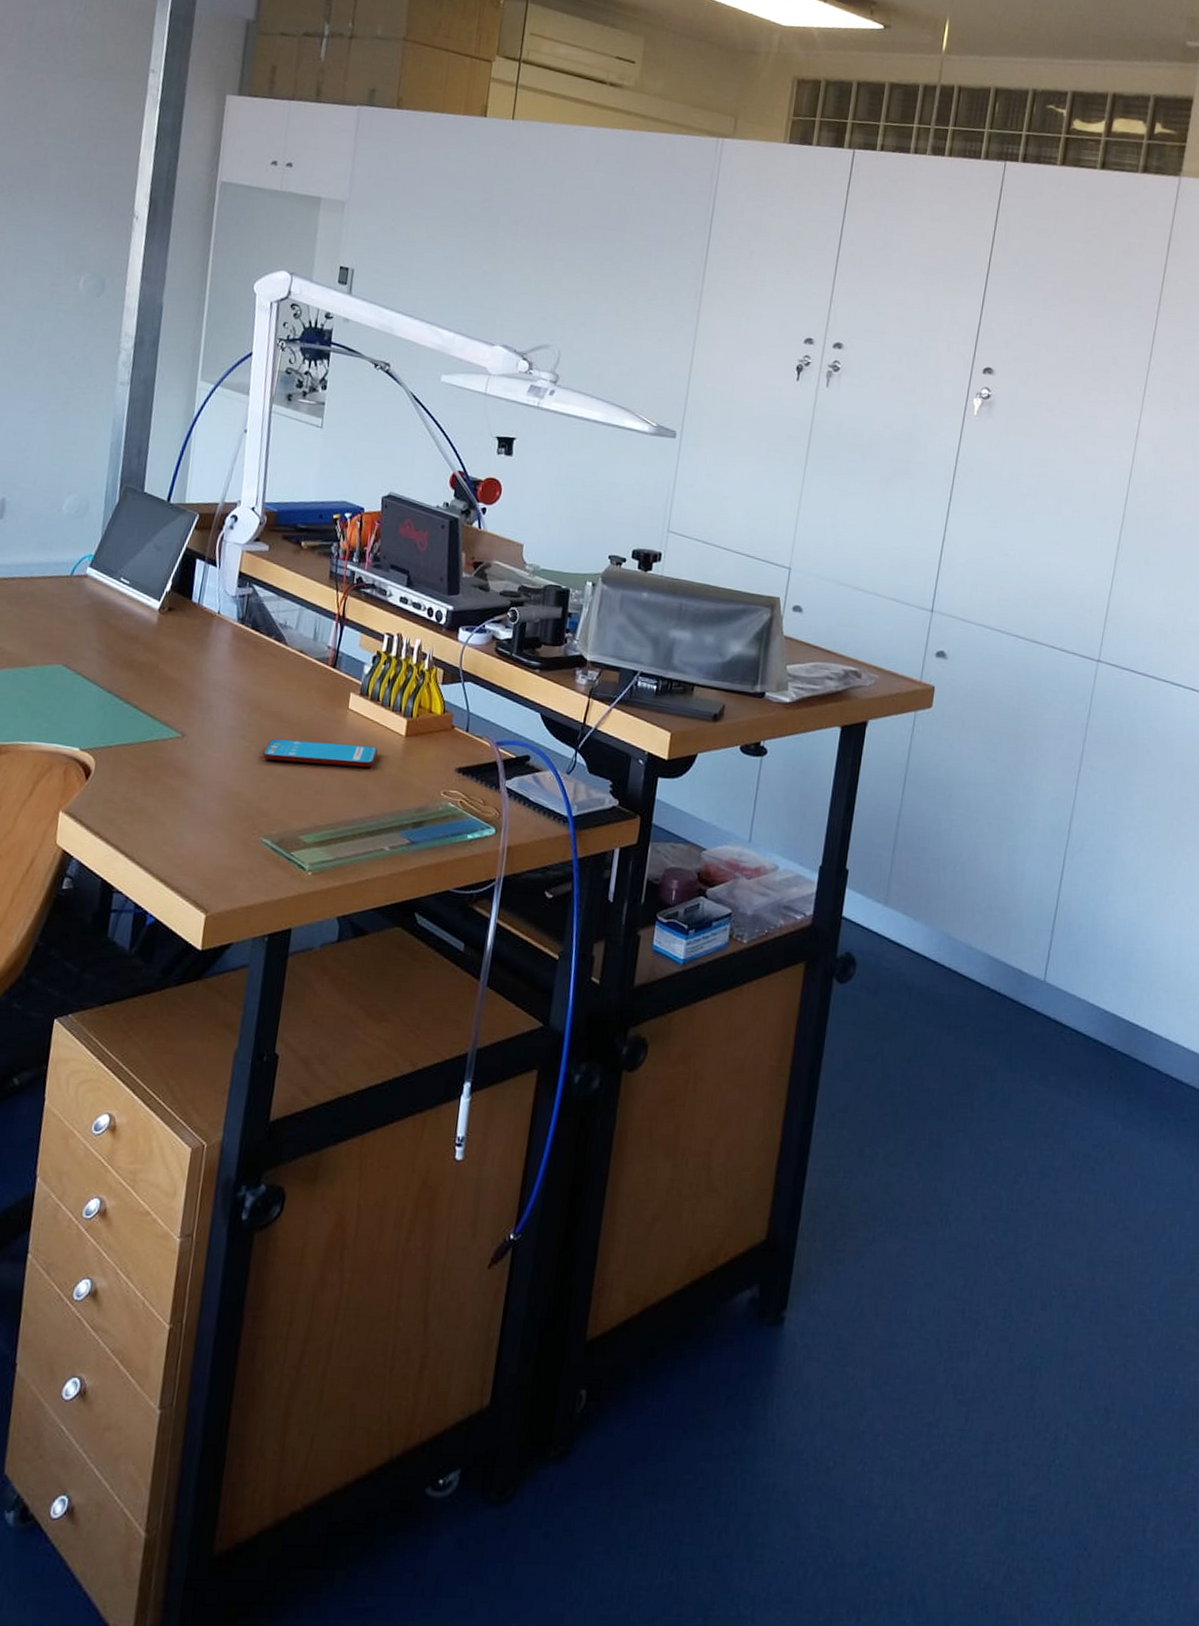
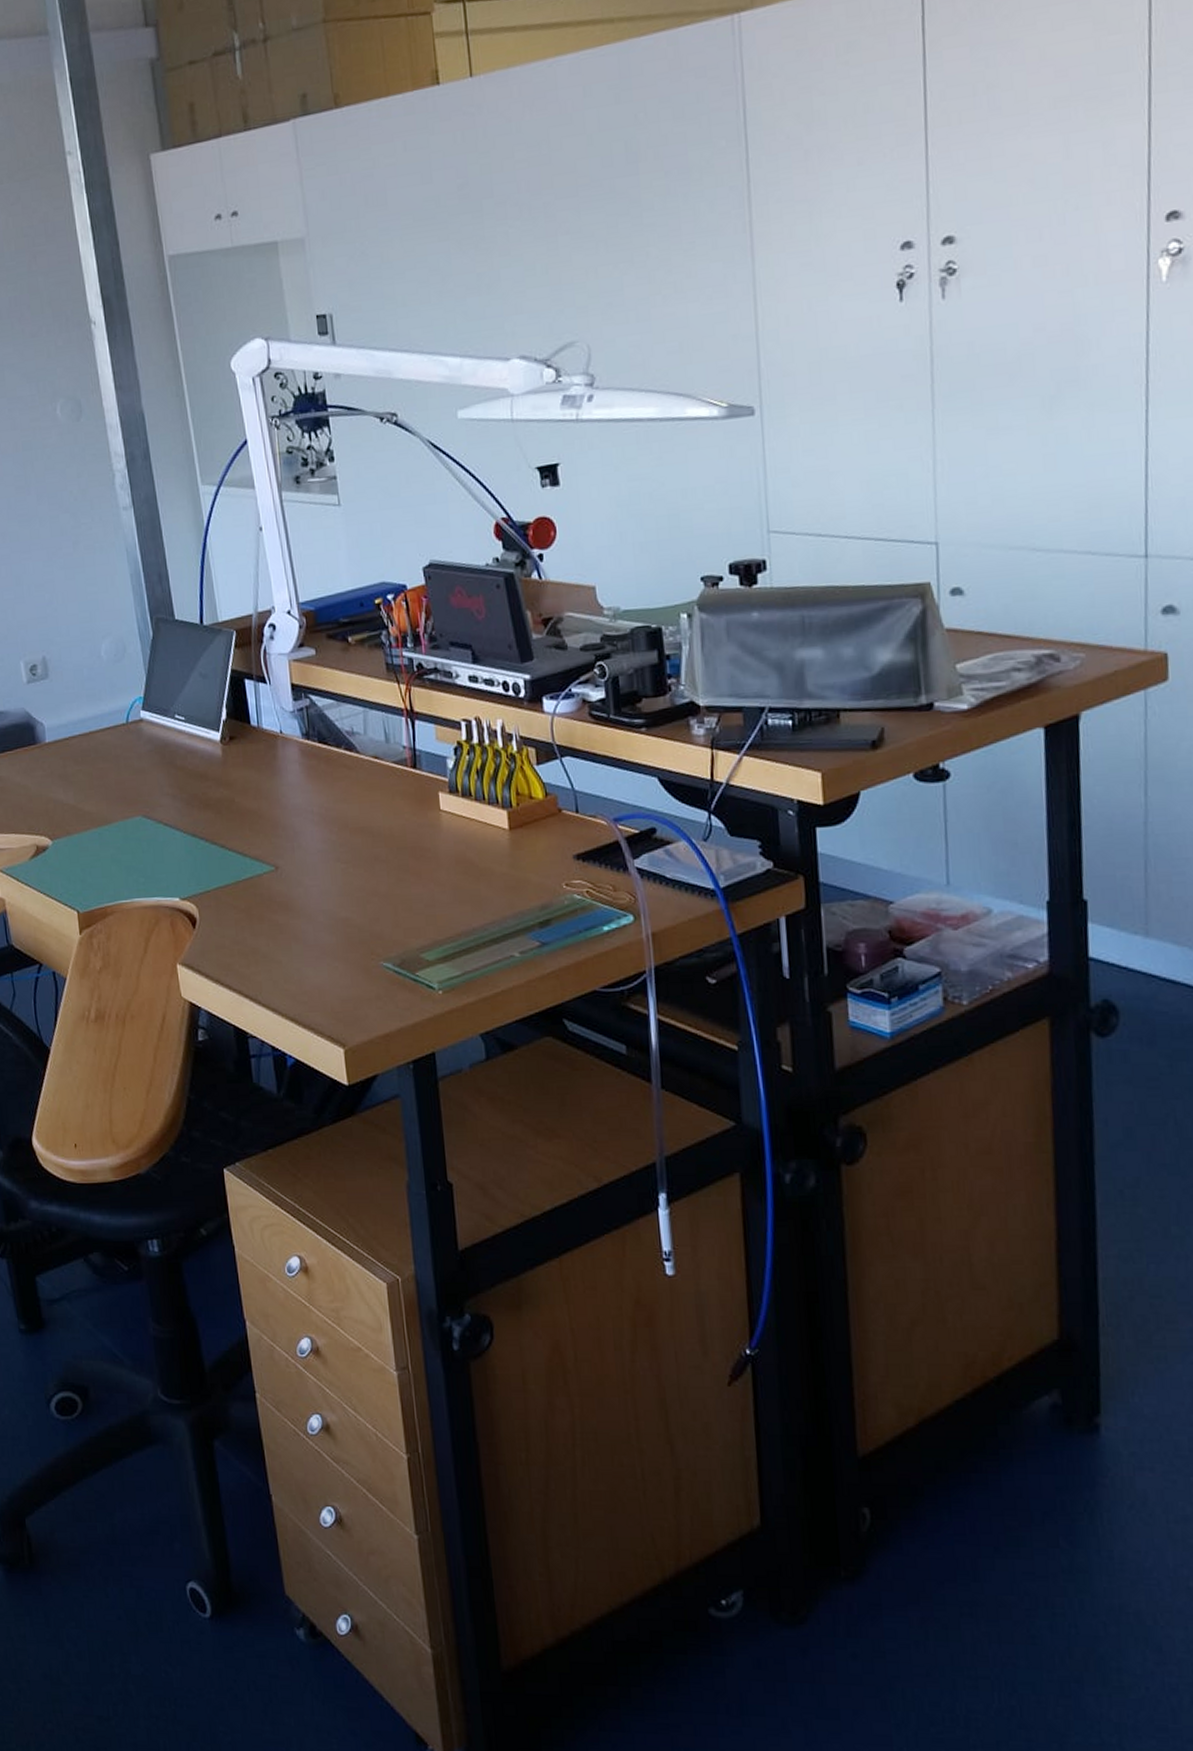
smartphone: present [262,738,378,768] -> none [361,846,483,880]

